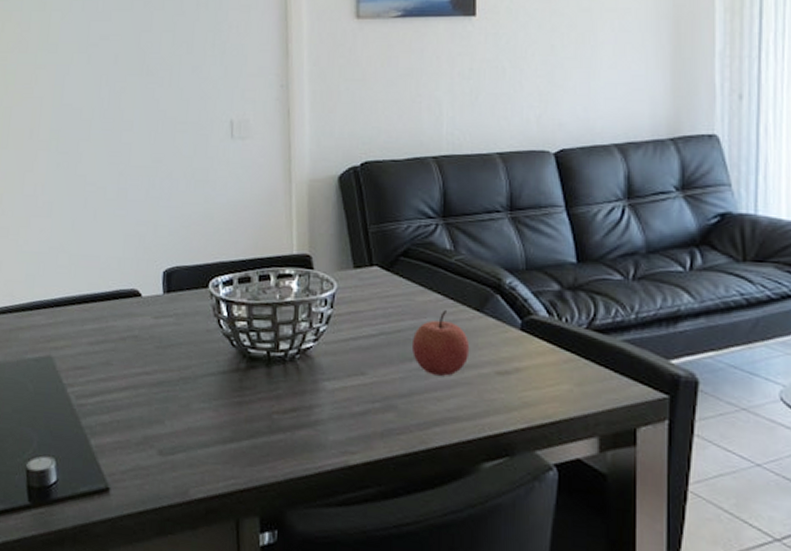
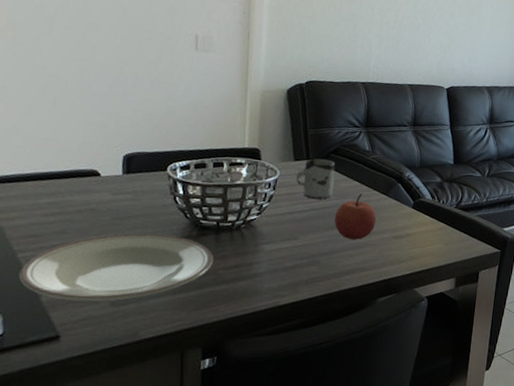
plate: none [69,365,267,448] -> present [19,233,214,301]
cup: none [357,263,408,319] -> present [295,158,336,199]

